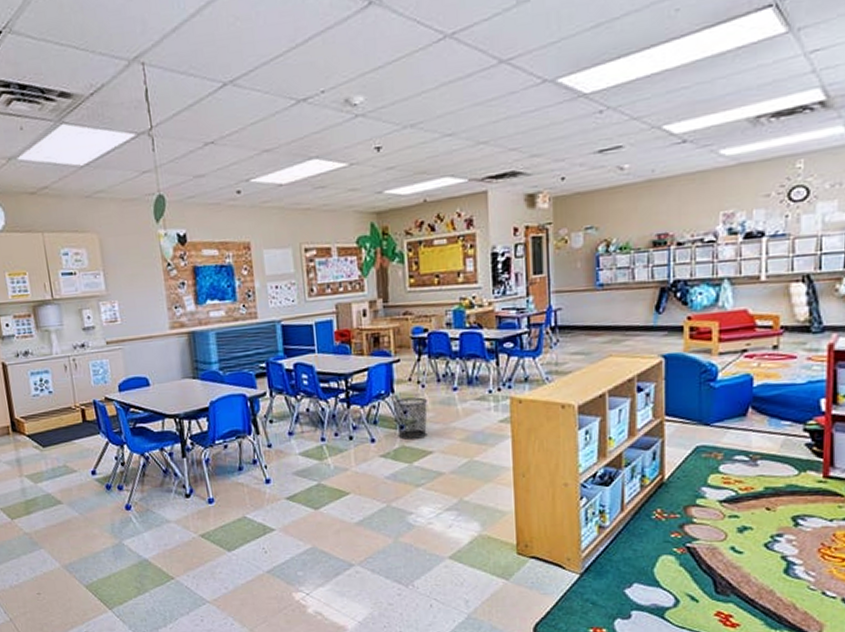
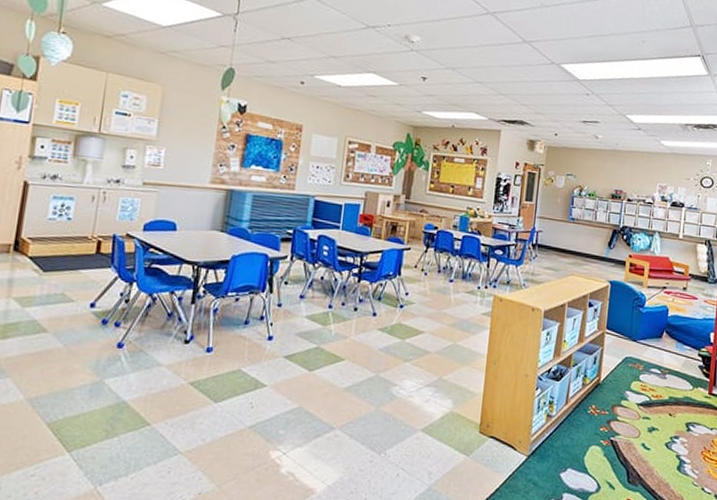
waste bin: present [393,397,428,440] -> none [397,281,427,319]

